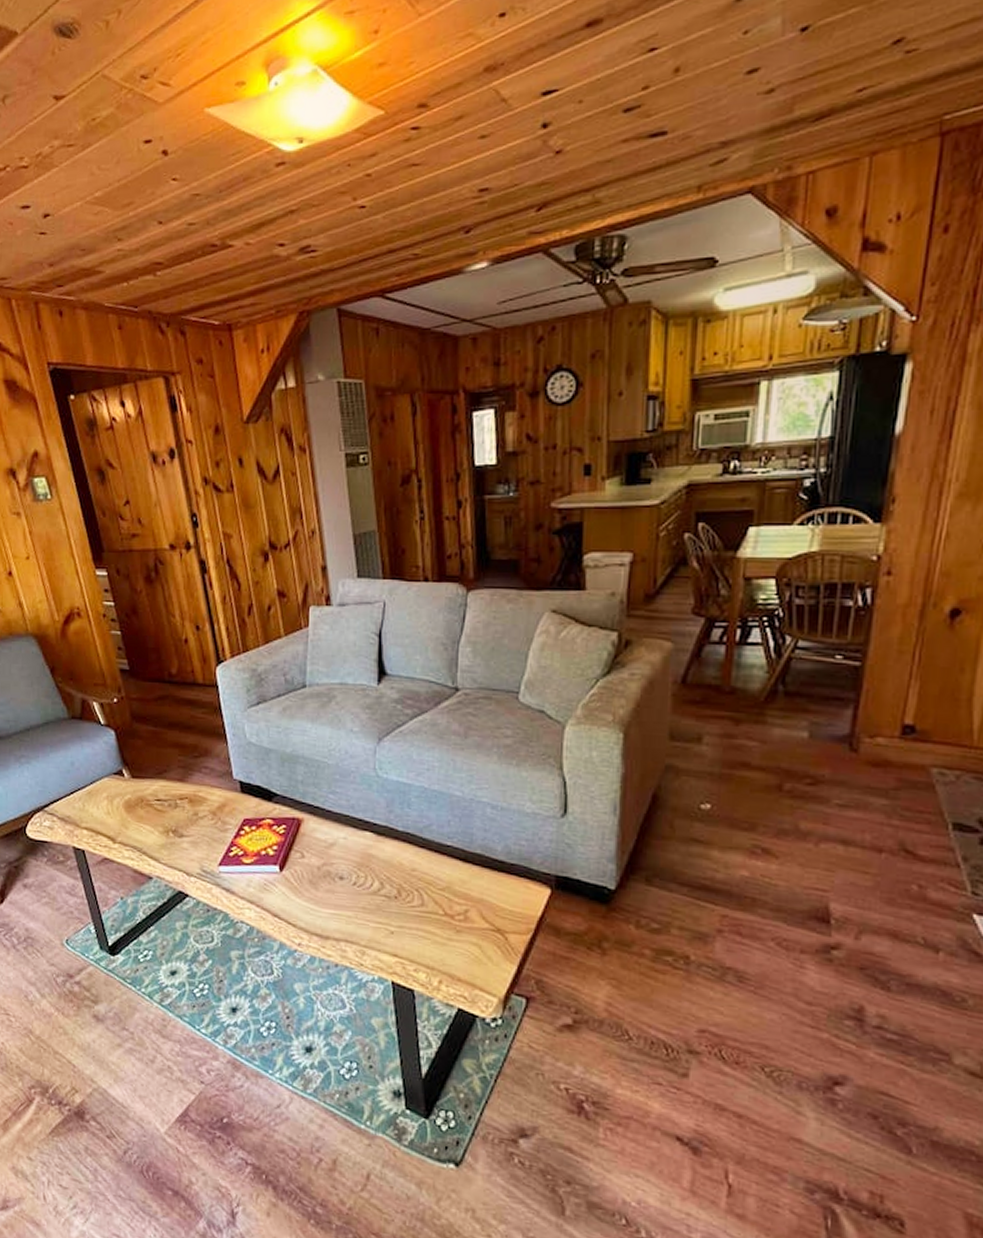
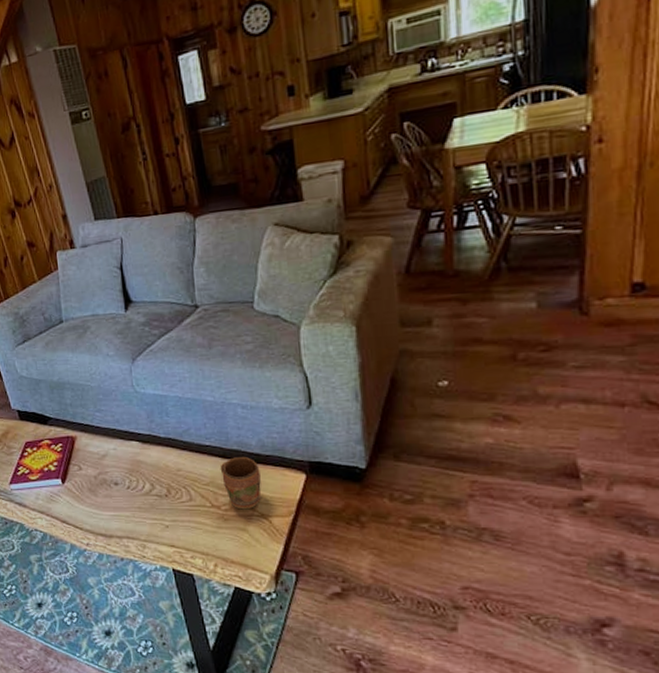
mug: none [459,861,502,922] -> present [220,456,261,510]

